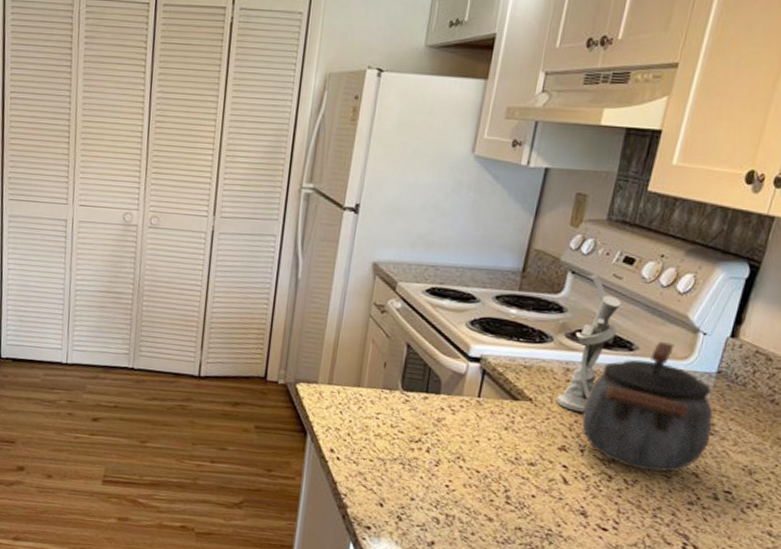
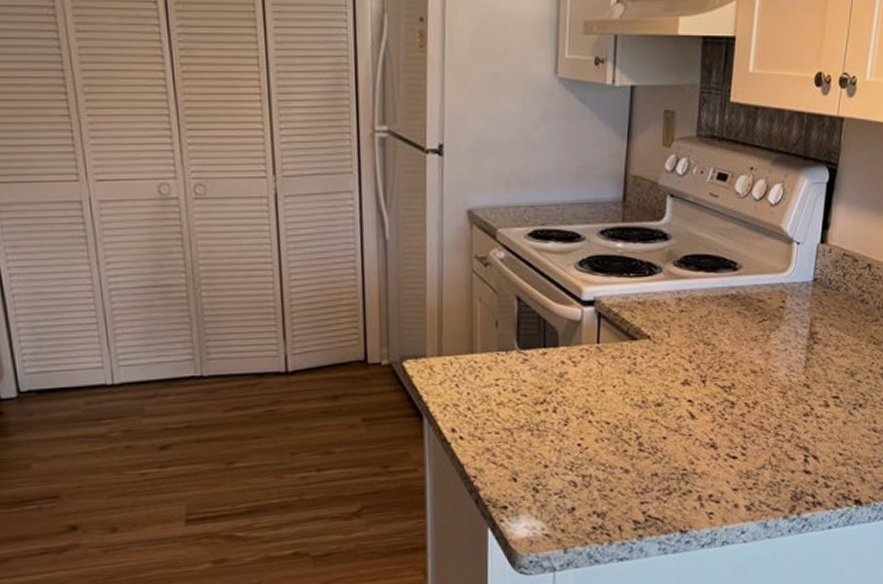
utensil holder: present [556,274,621,412] -> none [673,195,720,342]
kettle: present [582,342,713,472] -> none [699,257,815,390]

